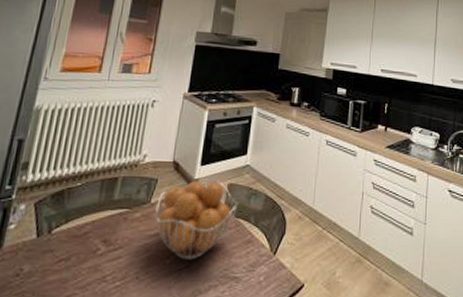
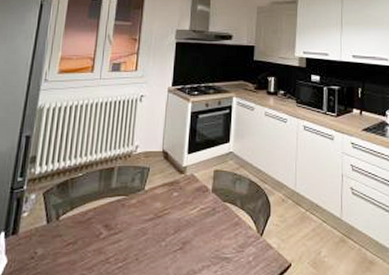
fruit basket: present [155,180,239,260] -> none [149,168,225,242]

